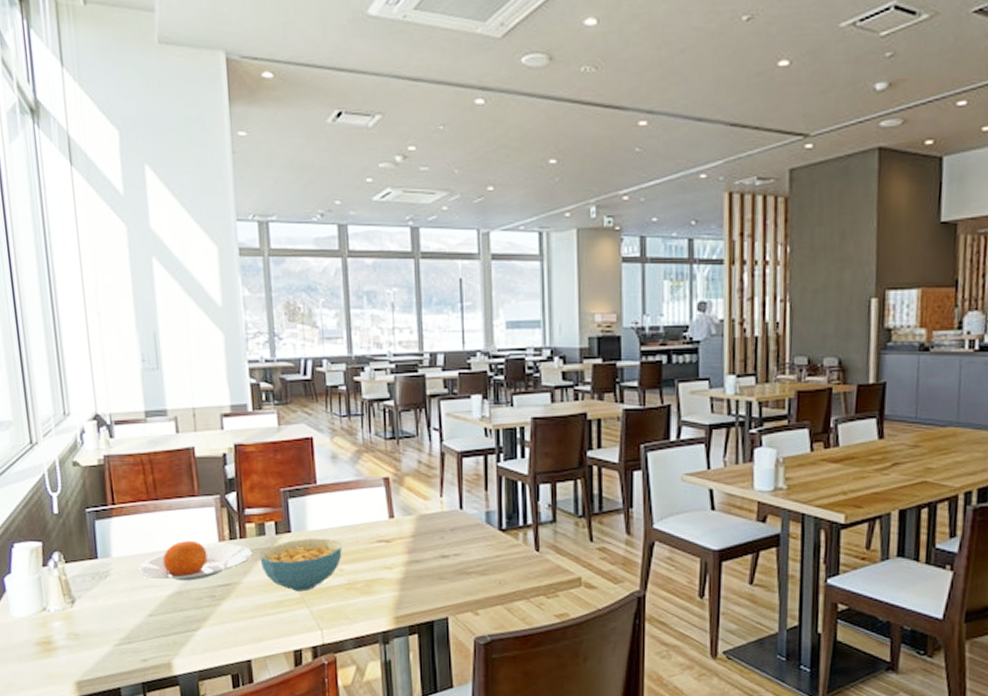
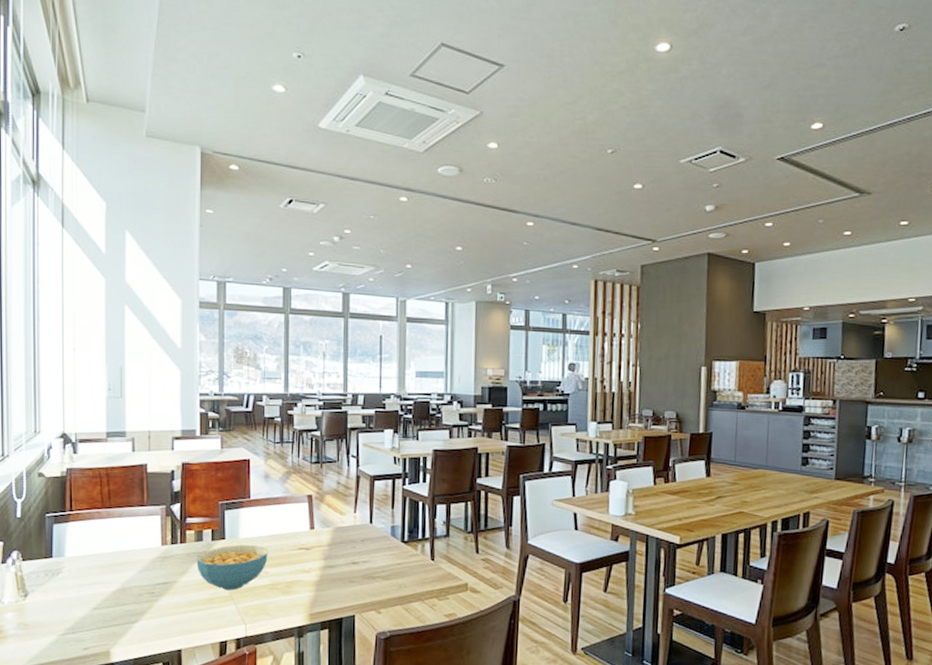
plate: present [138,540,253,581] -> none [88,543,190,579]

